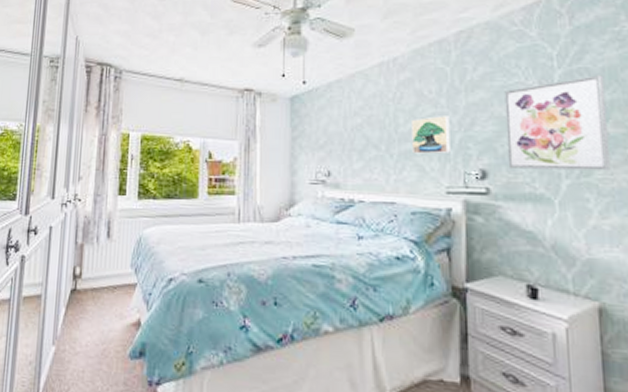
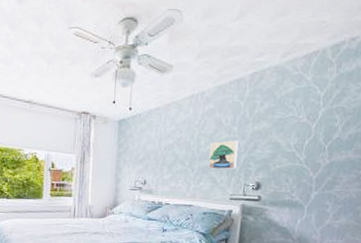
wall art: present [504,75,611,171] -> none [276,113,354,186]

